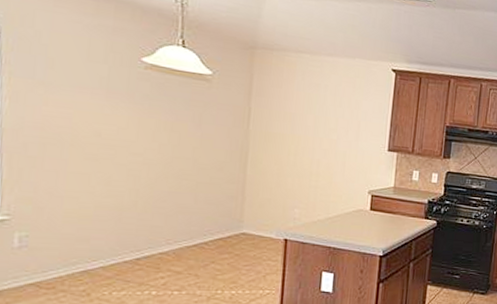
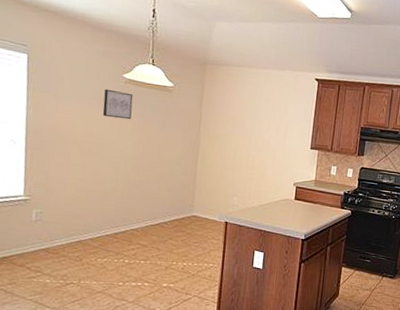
wall art: none [114,75,157,116] -> present [103,89,133,120]

